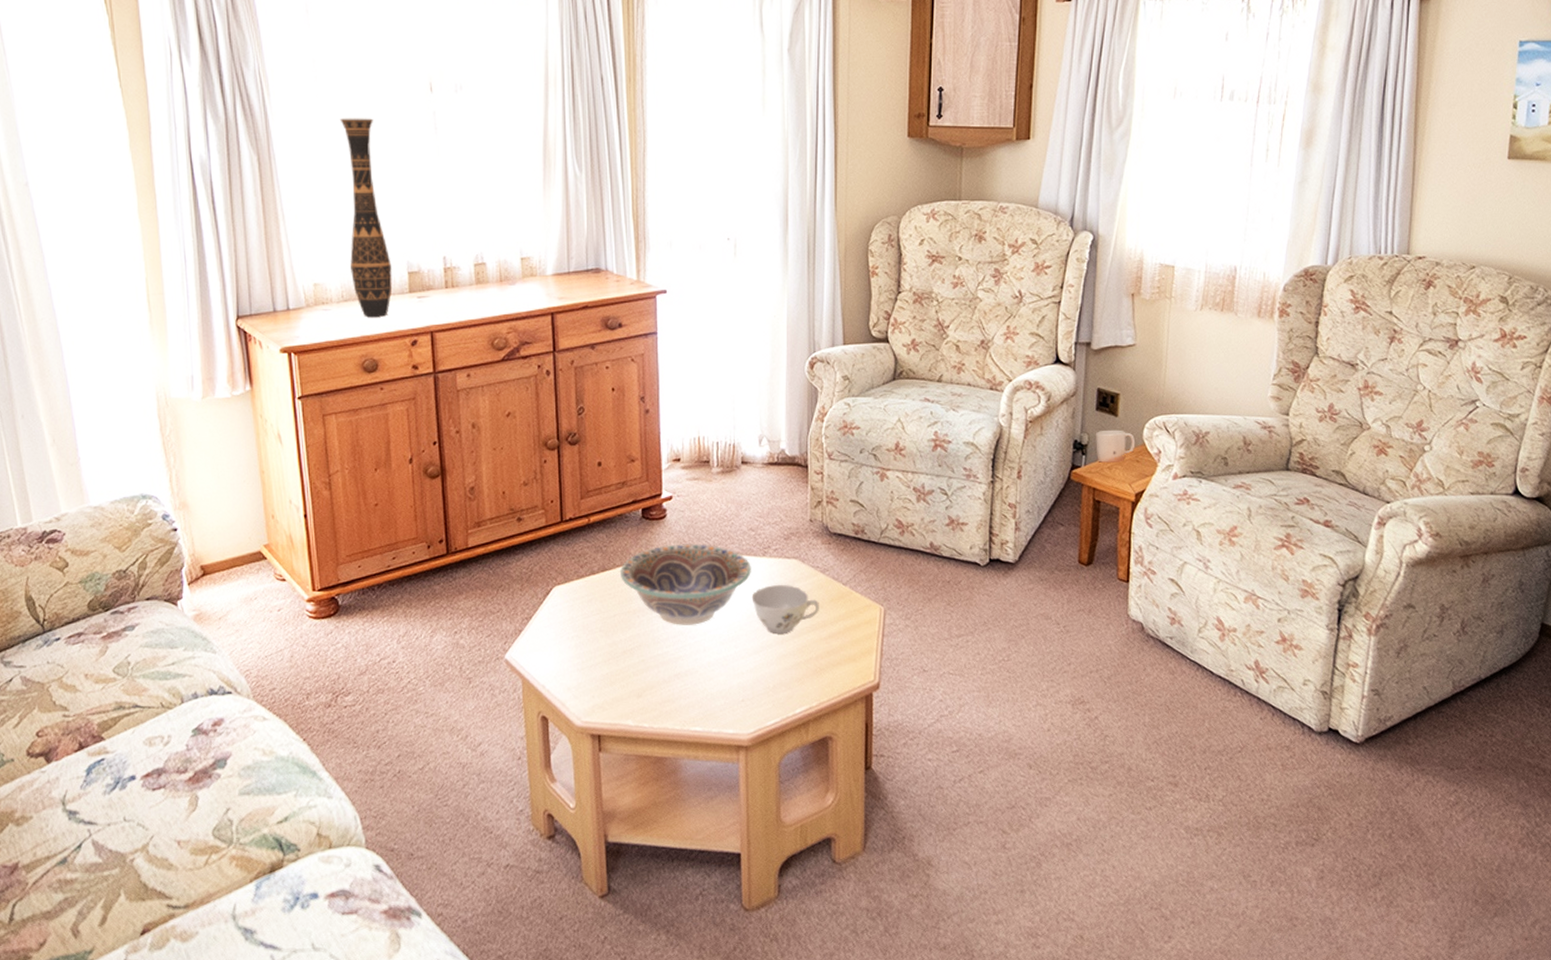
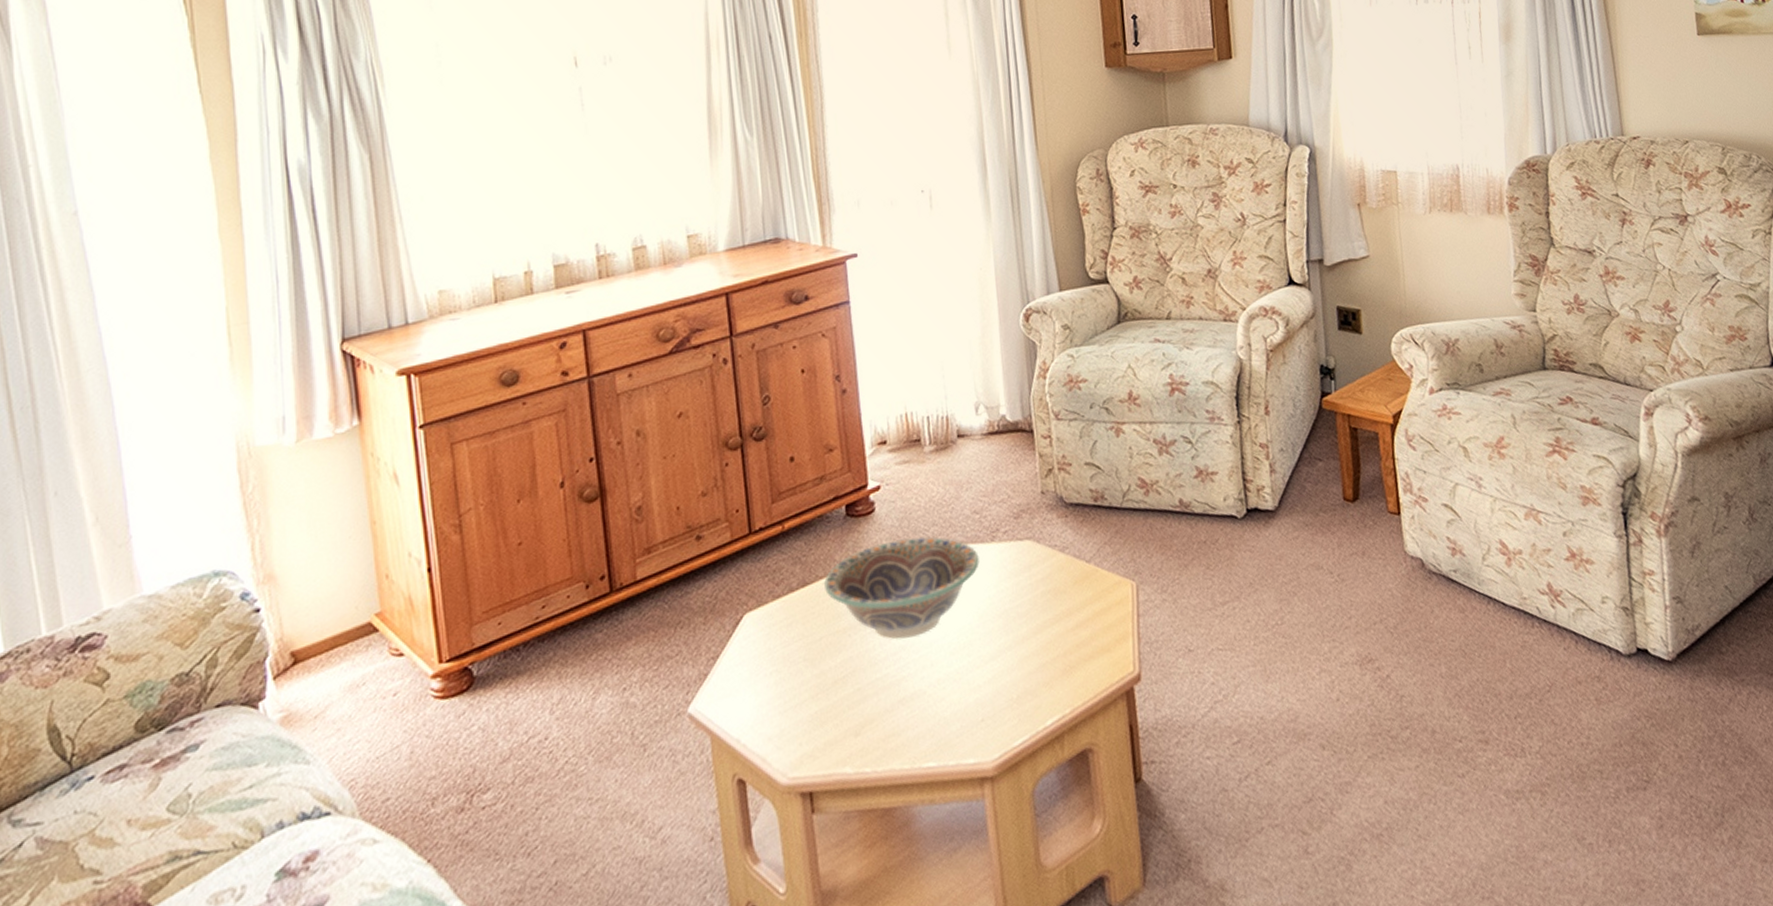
decorative vase: present [339,118,393,317] -> none [468,100,535,322]
teacup: present [751,585,819,633] -> none [982,571,1062,632]
mug: present [1095,429,1136,464] -> none [1341,347,1385,386]

